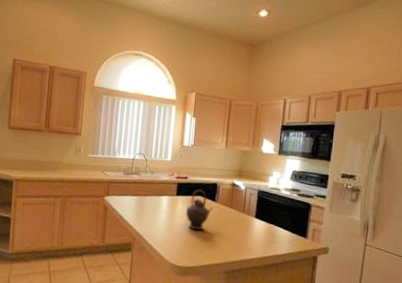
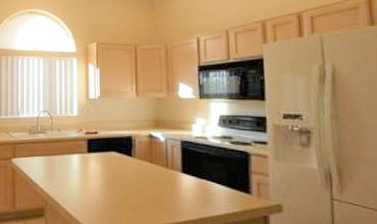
teapot: present [185,189,214,231] -> none [99,144,131,191]

